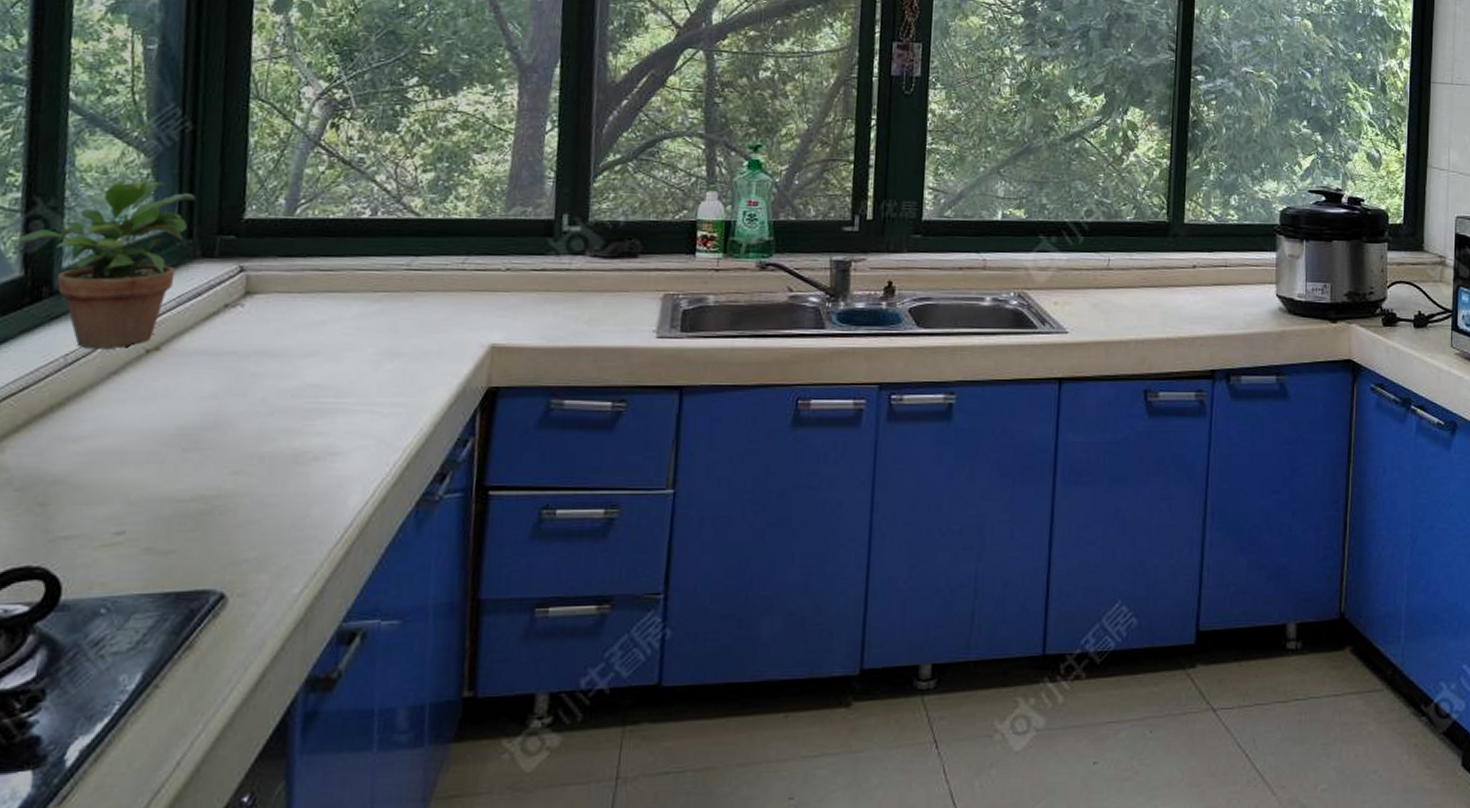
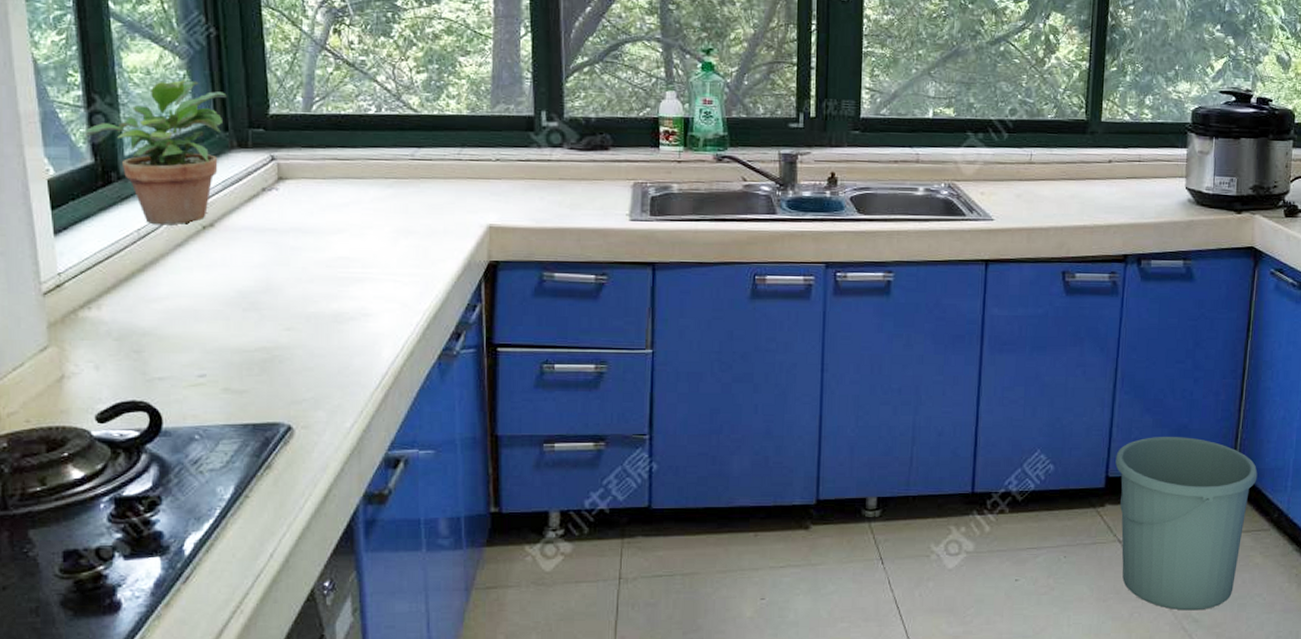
bucket: none [1207,580,1367,795] -> present [1115,437,1258,611]

